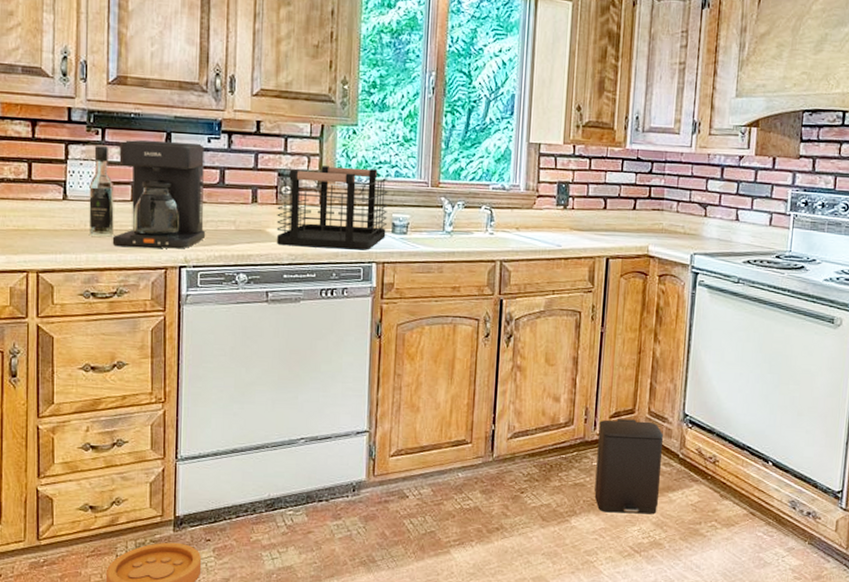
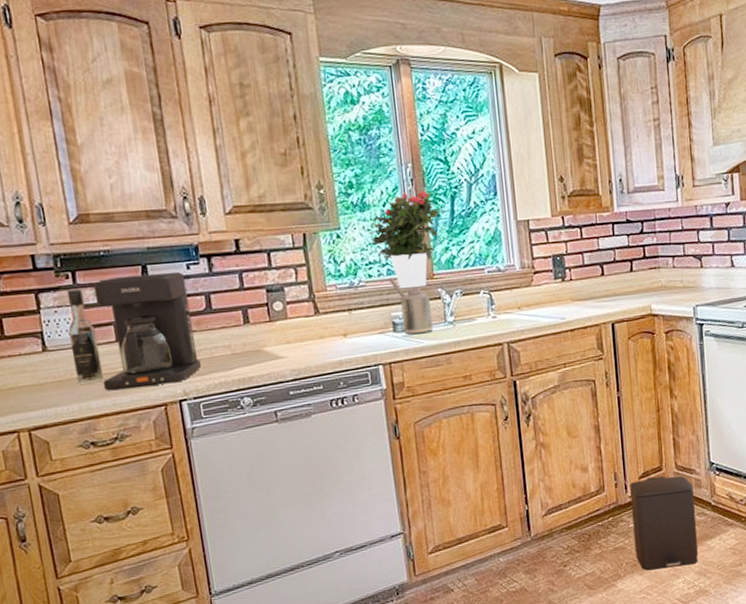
dish rack: present [276,166,388,250] -> none [268,270,388,363]
potted flower: none [383,99,462,194] -> present [367,190,447,289]
soap dispenser: none [395,180,432,239] -> present [388,278,433,335]

